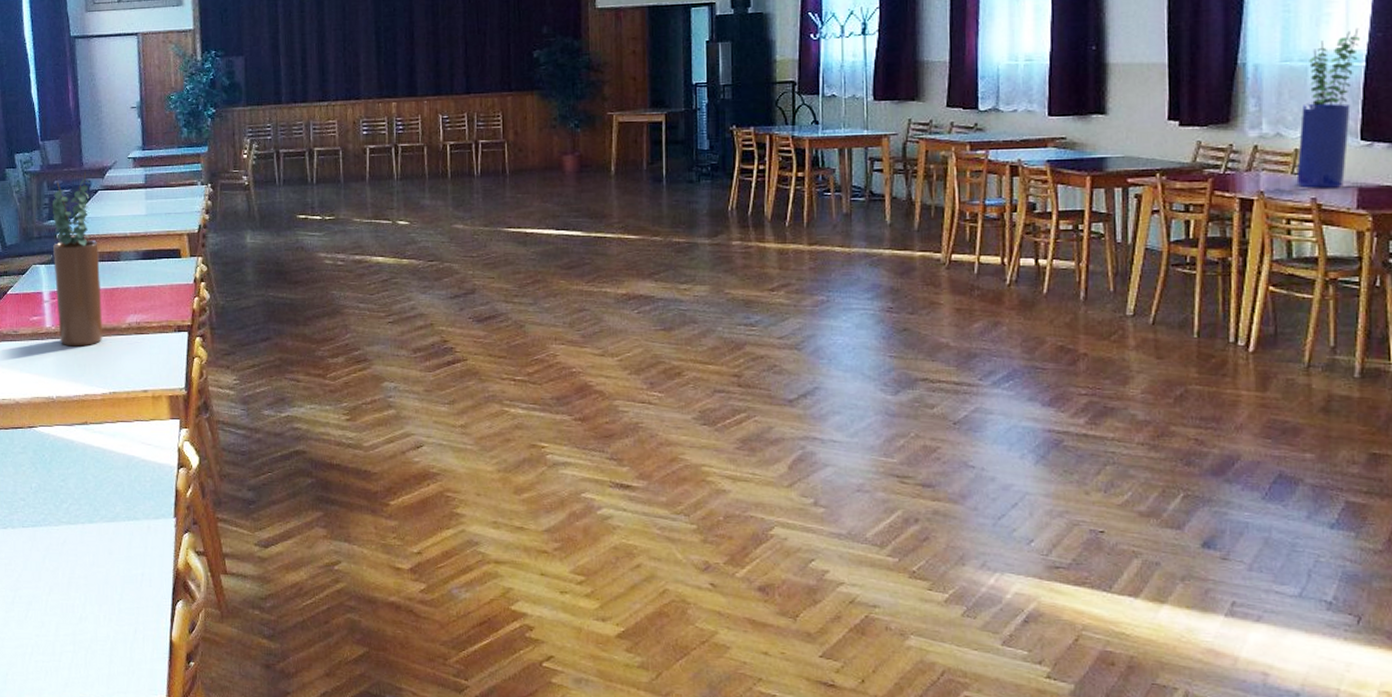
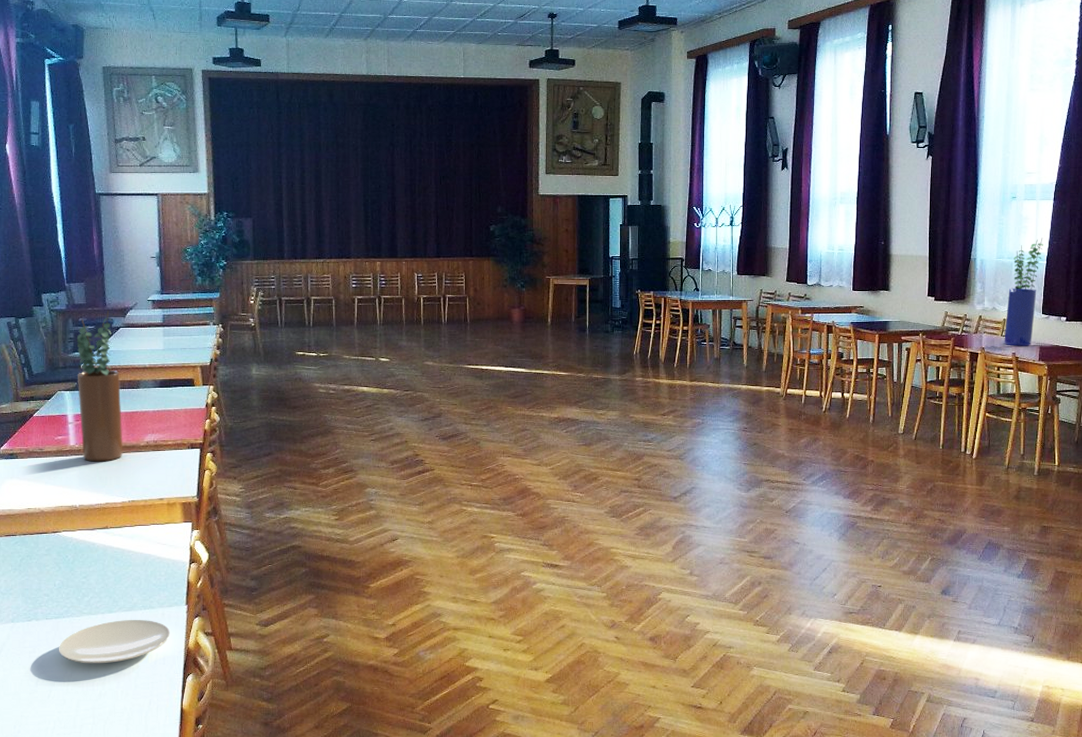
plate: none [35,531,157,582] -> present [58,619,171,664]

